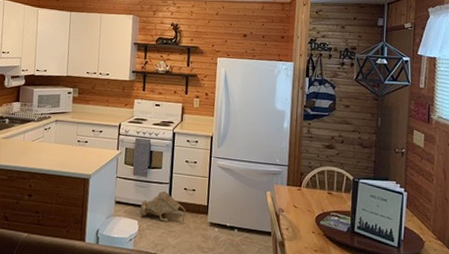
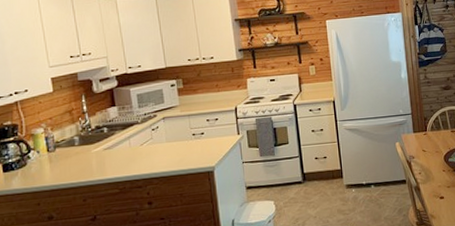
bag: present [139,191,186,223] -> none [273,165,321,195]

